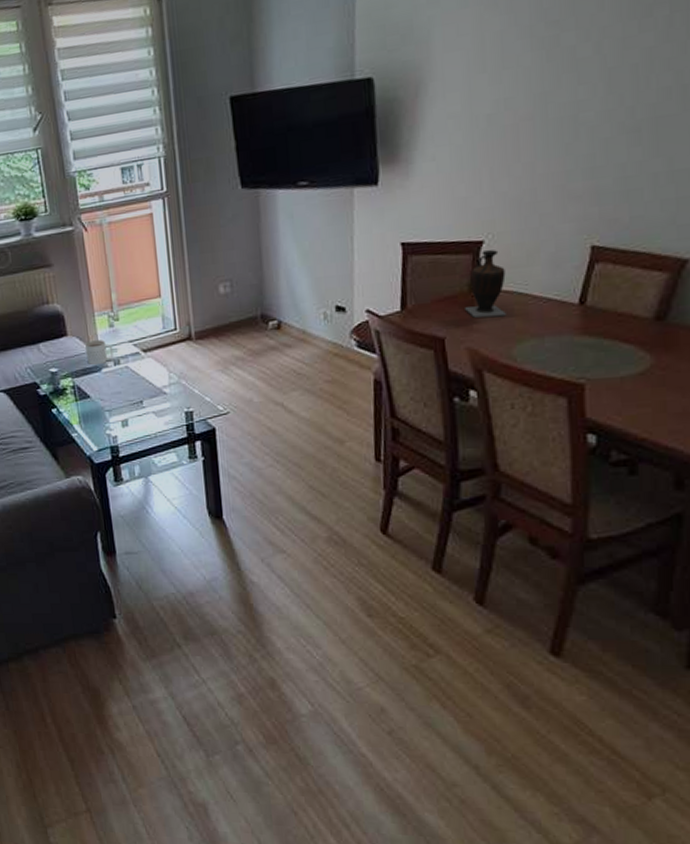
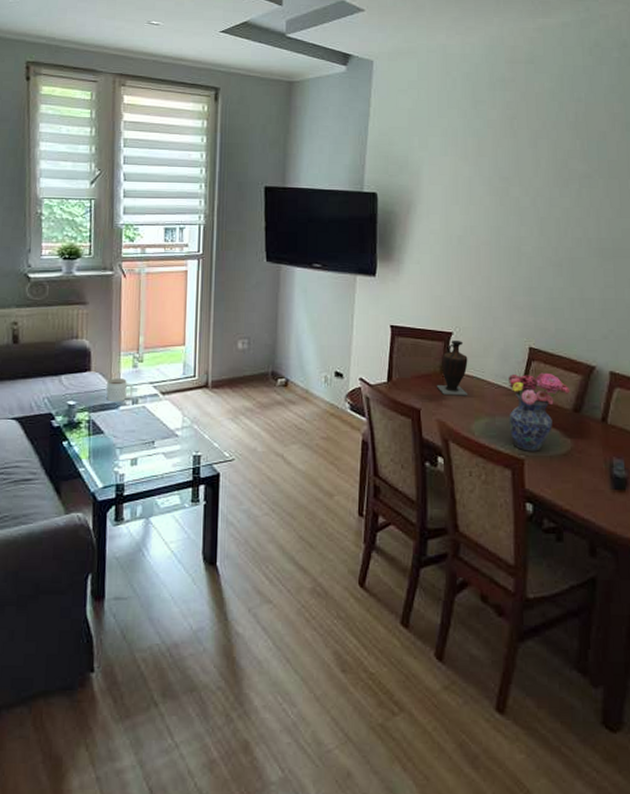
flower arrangement: none [562,275,651,374] -> present [509,372,571,451]

